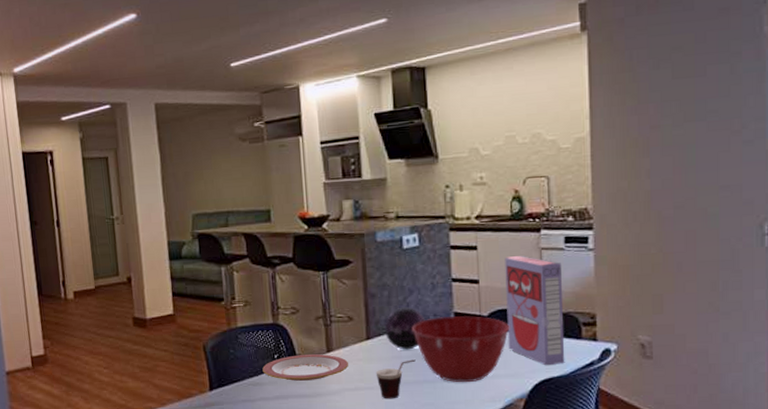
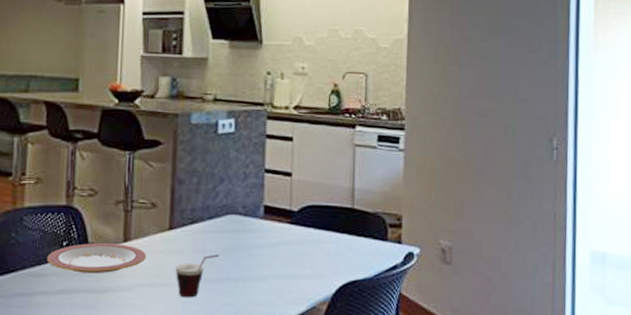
decorative orb: present [384,306,426,350] -> none [189,196,235,244]
mixing bowl: present [411,316,510,383] -> none [218,208,319,283]
cereal box: present [505,255,565,366] -> none [315,150,373,268]

